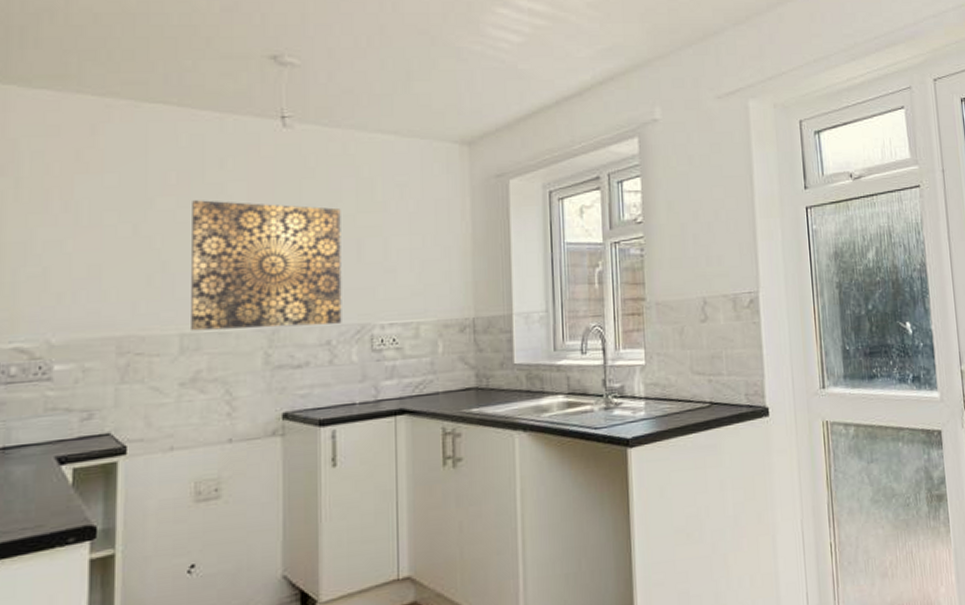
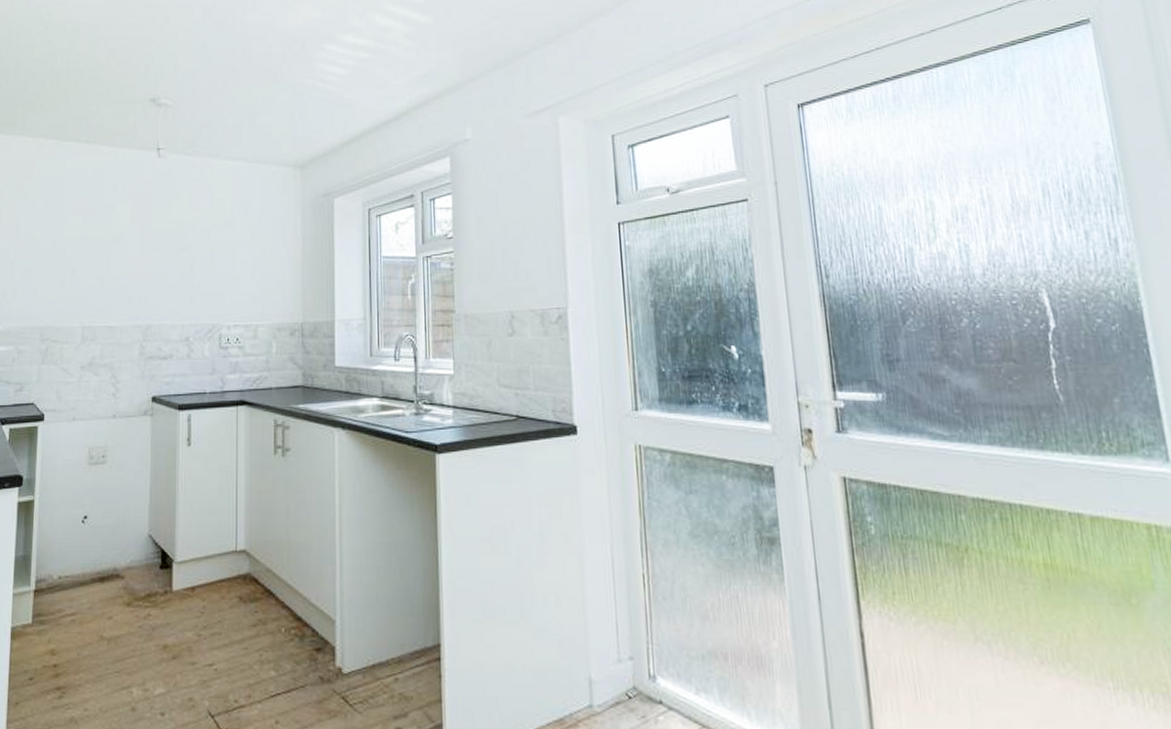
wall art: present [191,200,342,331] -> none [90,218,199,325]

